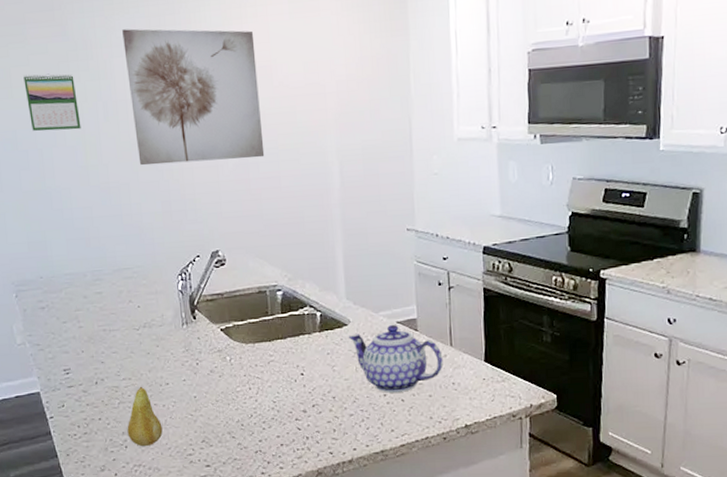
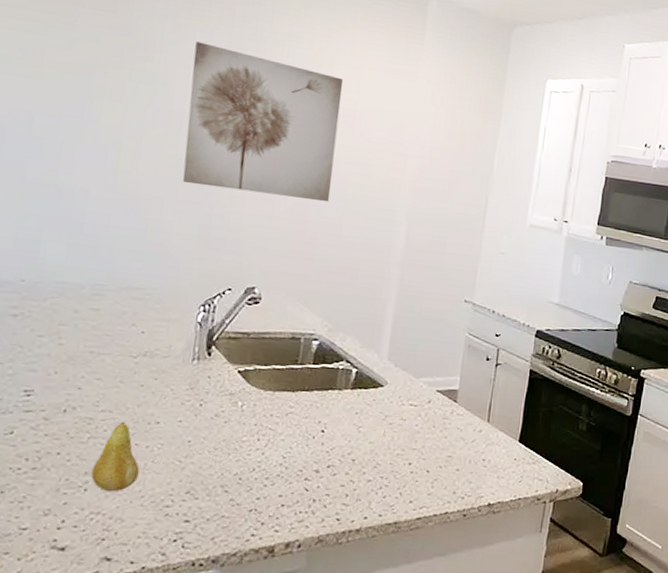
calendar: present [23,73,81,131] -> none [56,58,125,130]
teapot: present [348,324,443,393] -> none [382,392,478,463]

